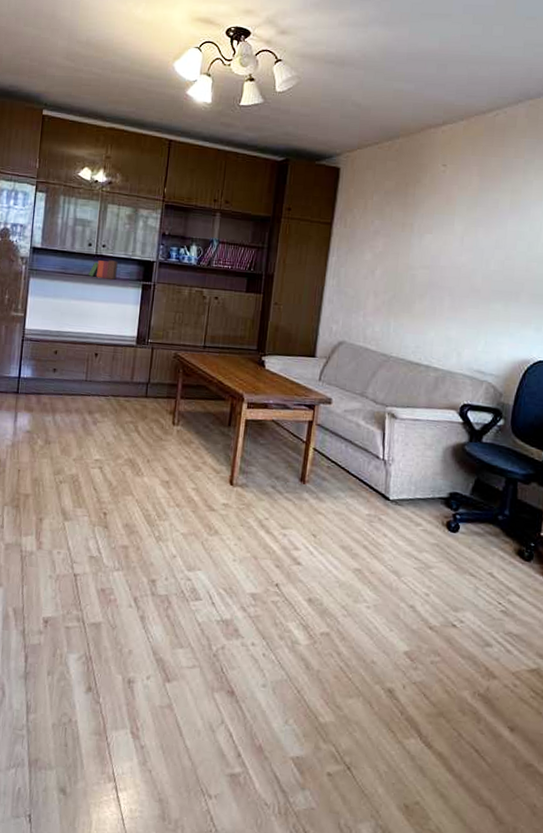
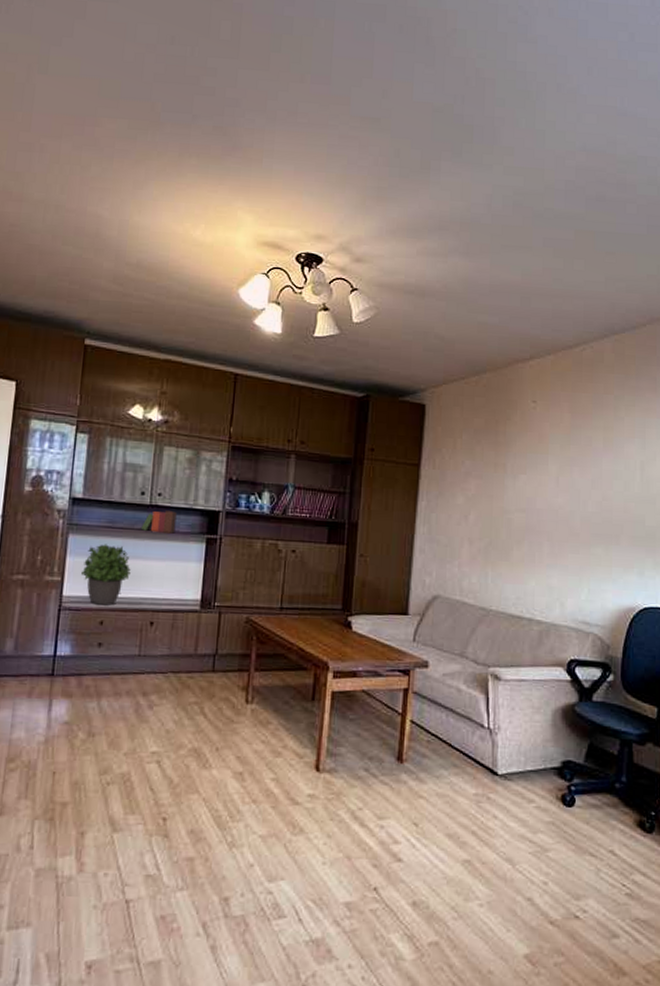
potted plant: none [40,287,80,338] -> present [81,544,131,606]

